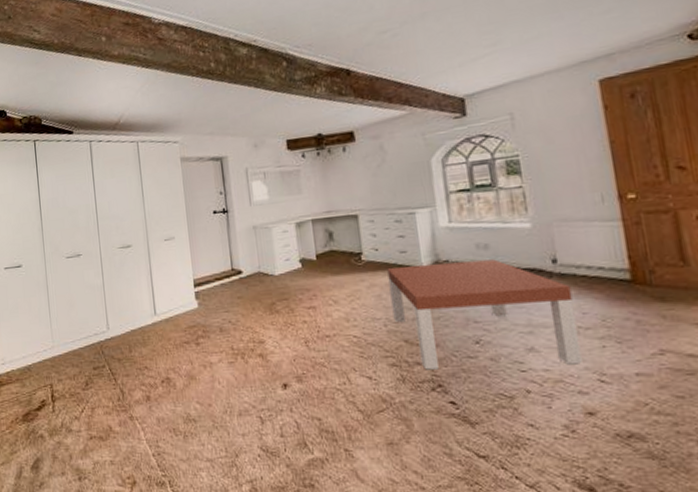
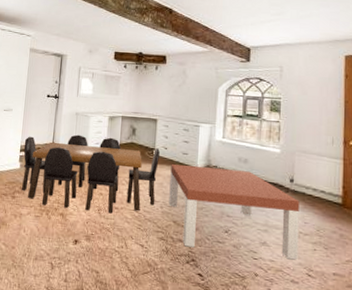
dining table: none [197,249,377,348] -> present [22,134,160,214]

